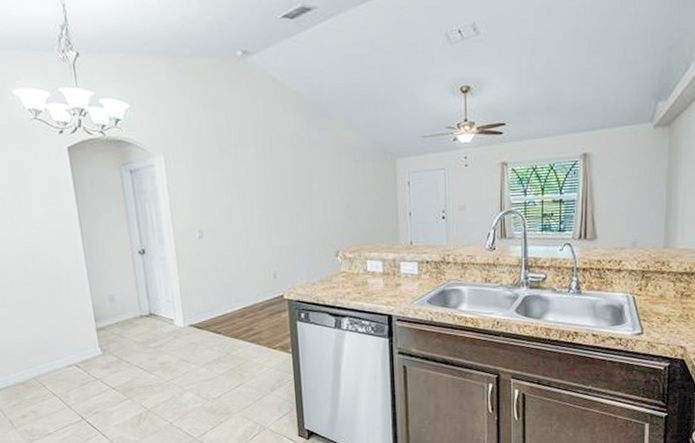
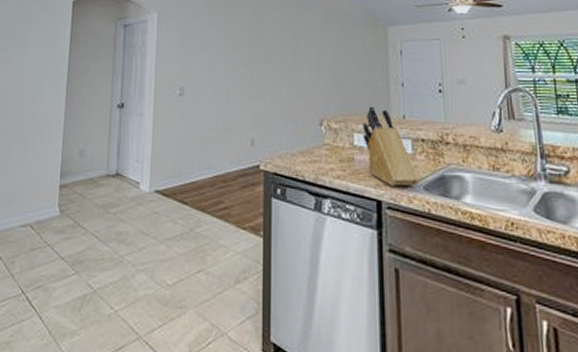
knife block: none [374,235,424,303] -> present [363,106,419,187]

